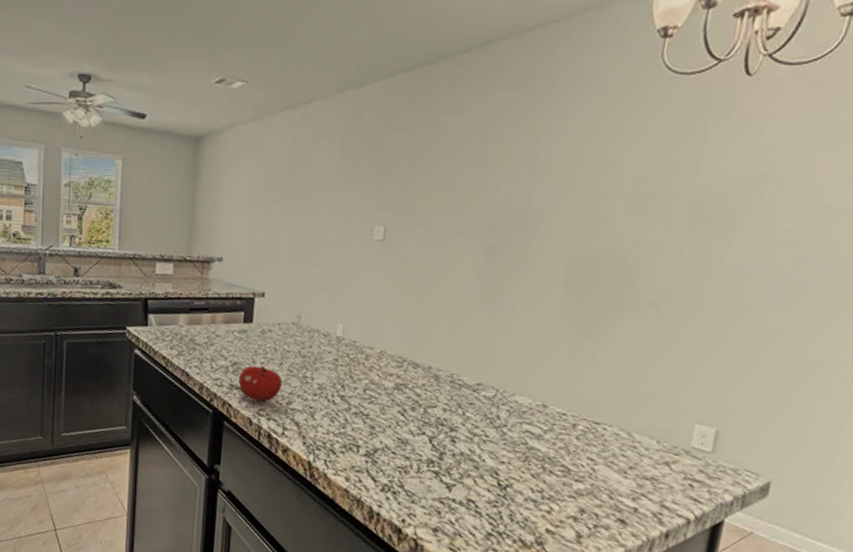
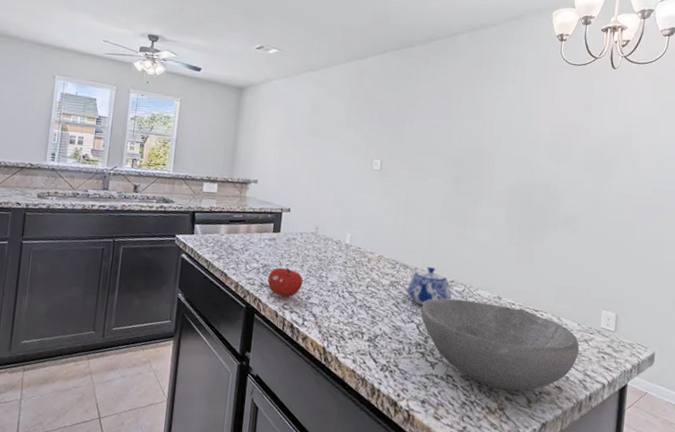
teapot: none [417,366,479,414] -> present [407,267,452,305]
bowl: none [435,405,657,523] -> present [421,298,580,391]

